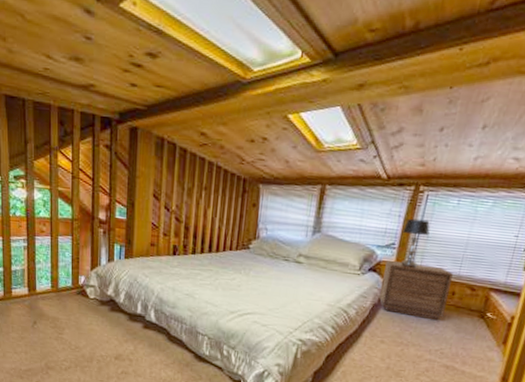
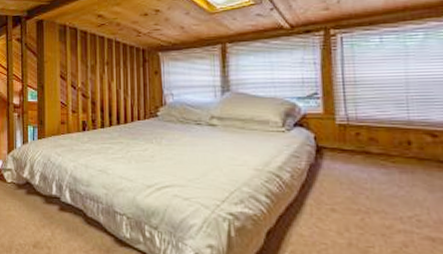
nightstand: present [379,259,453,321] -> none [312,111,405,179]
table lamp: present [401,218,430,268] -> none [322,63,356,117]

